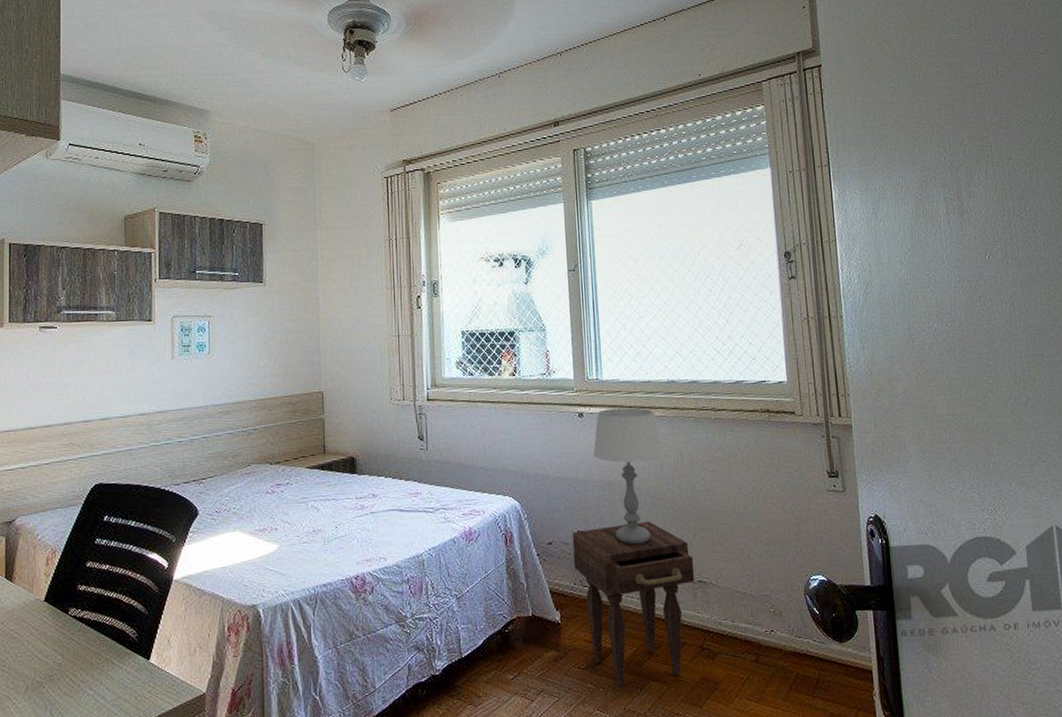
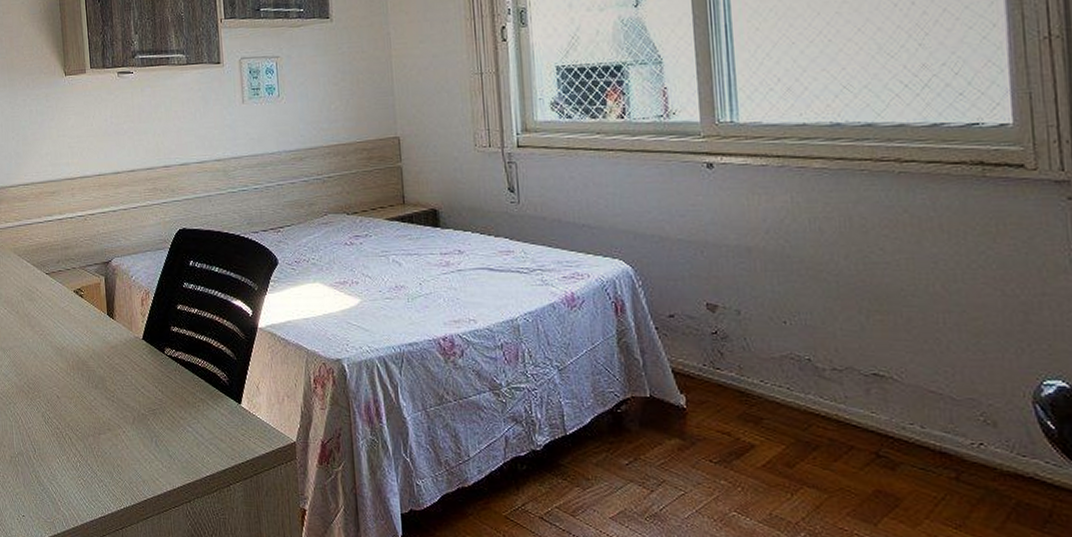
nightstand: present [572,521,695,688] -> none [699,297,868,490]
table lamp: present [592,407,664,545] -> none [726,157,825,325]

